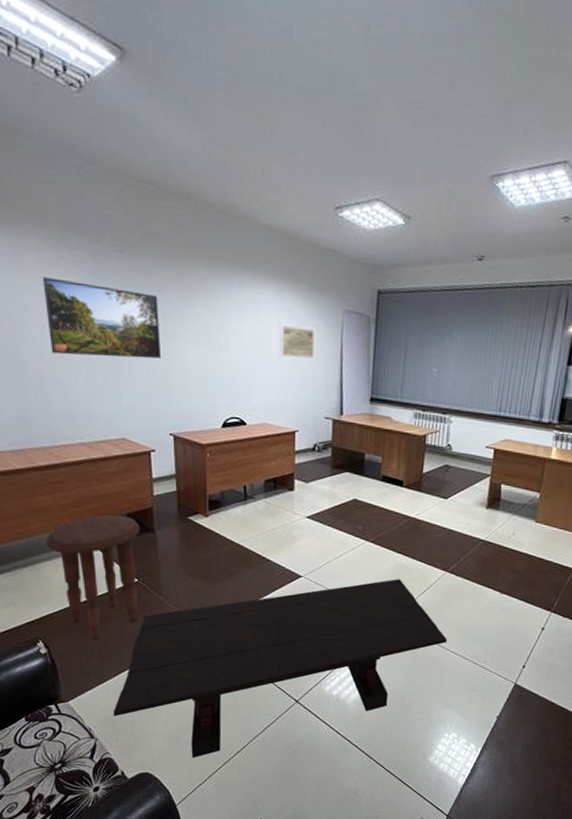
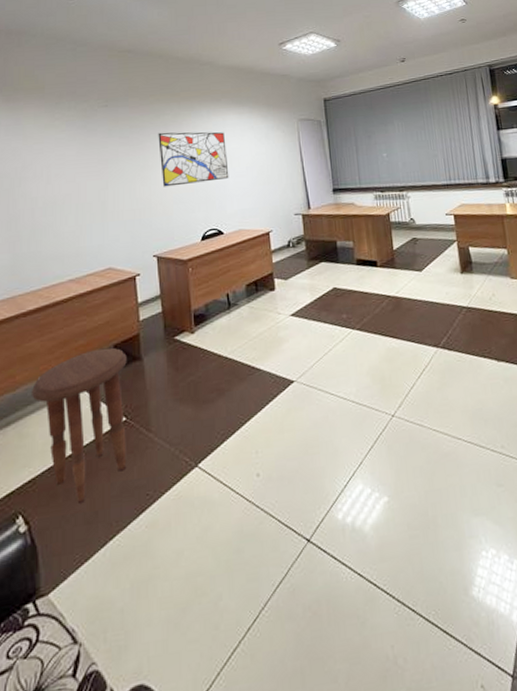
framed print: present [43,277,162,359] -> none [40,135,143,201]
coffee table: present [113,579,448,758] -> none [100,365,458,650]
wall art: none [181,296,258,365] -> present [158,132,229,187]
map: present [279,322,317,361] -> none [244,137,279,169]

